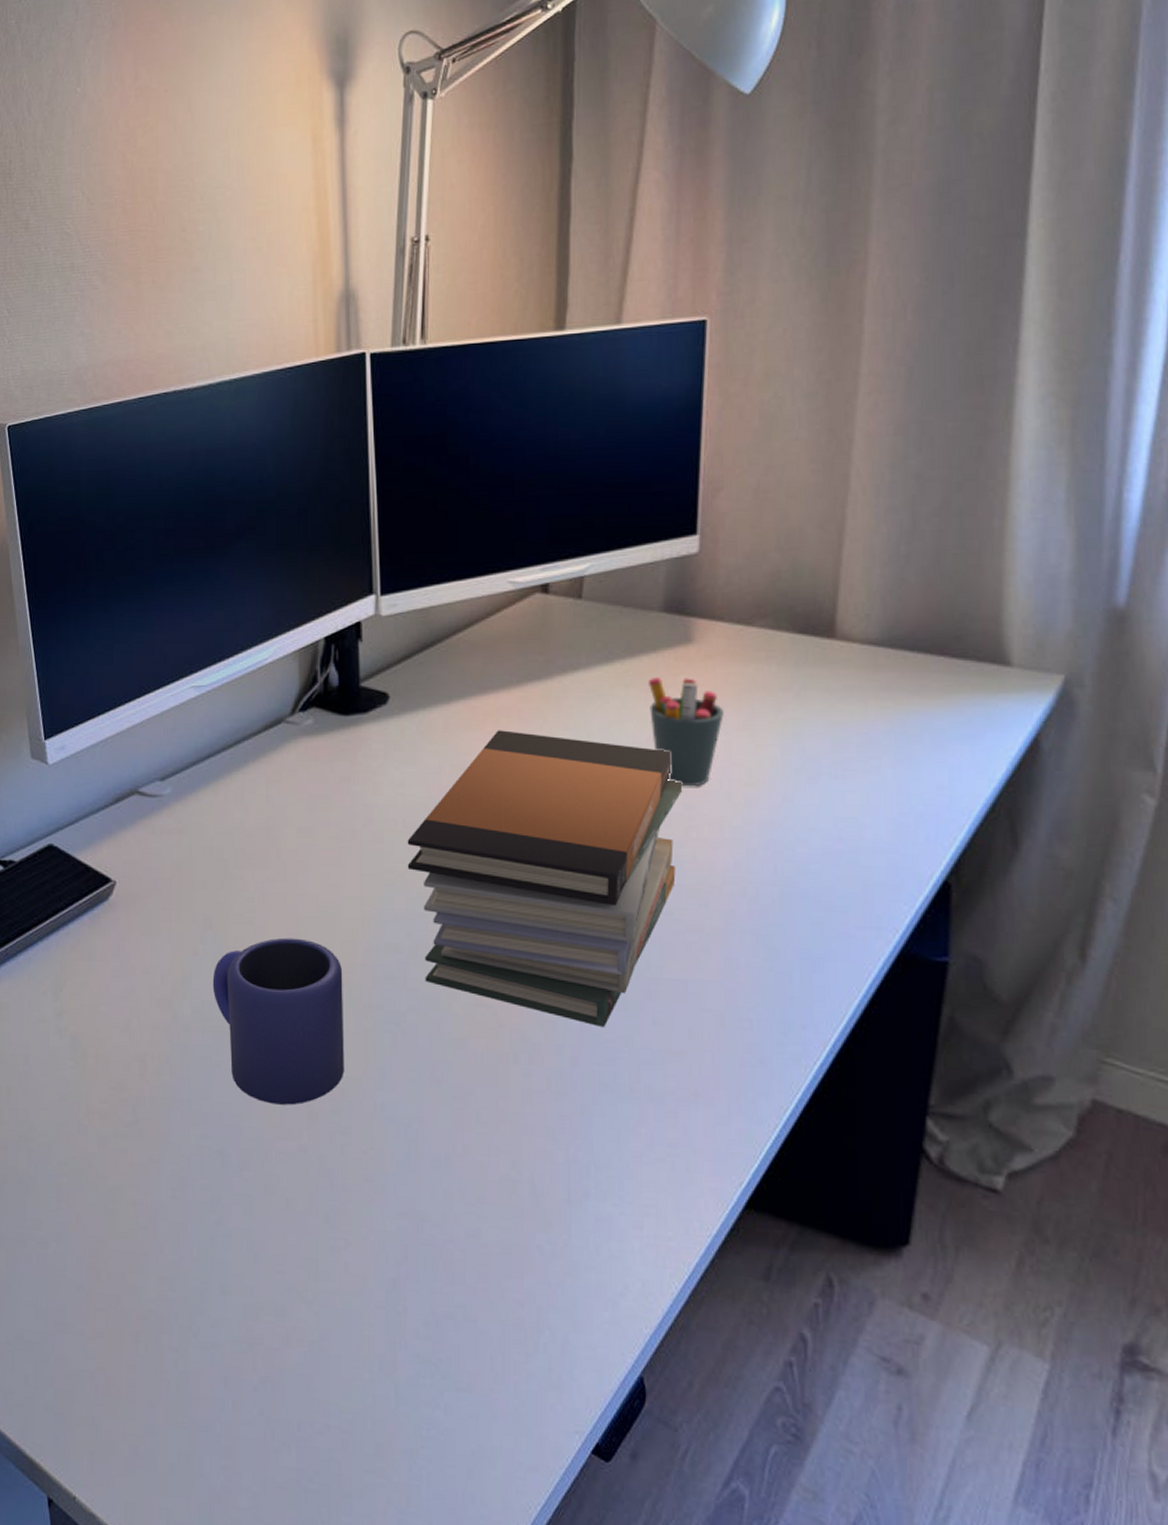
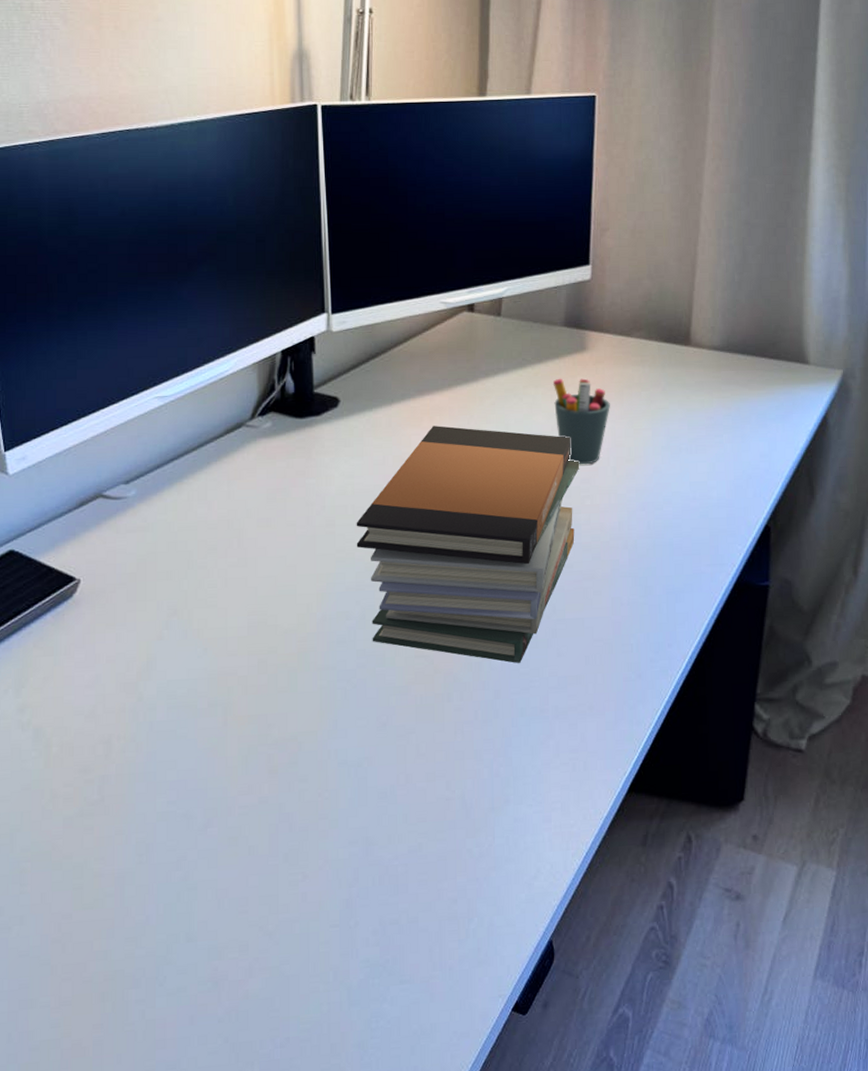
mug: present [212,937,345,1105] -> none [177,615,301,765]

